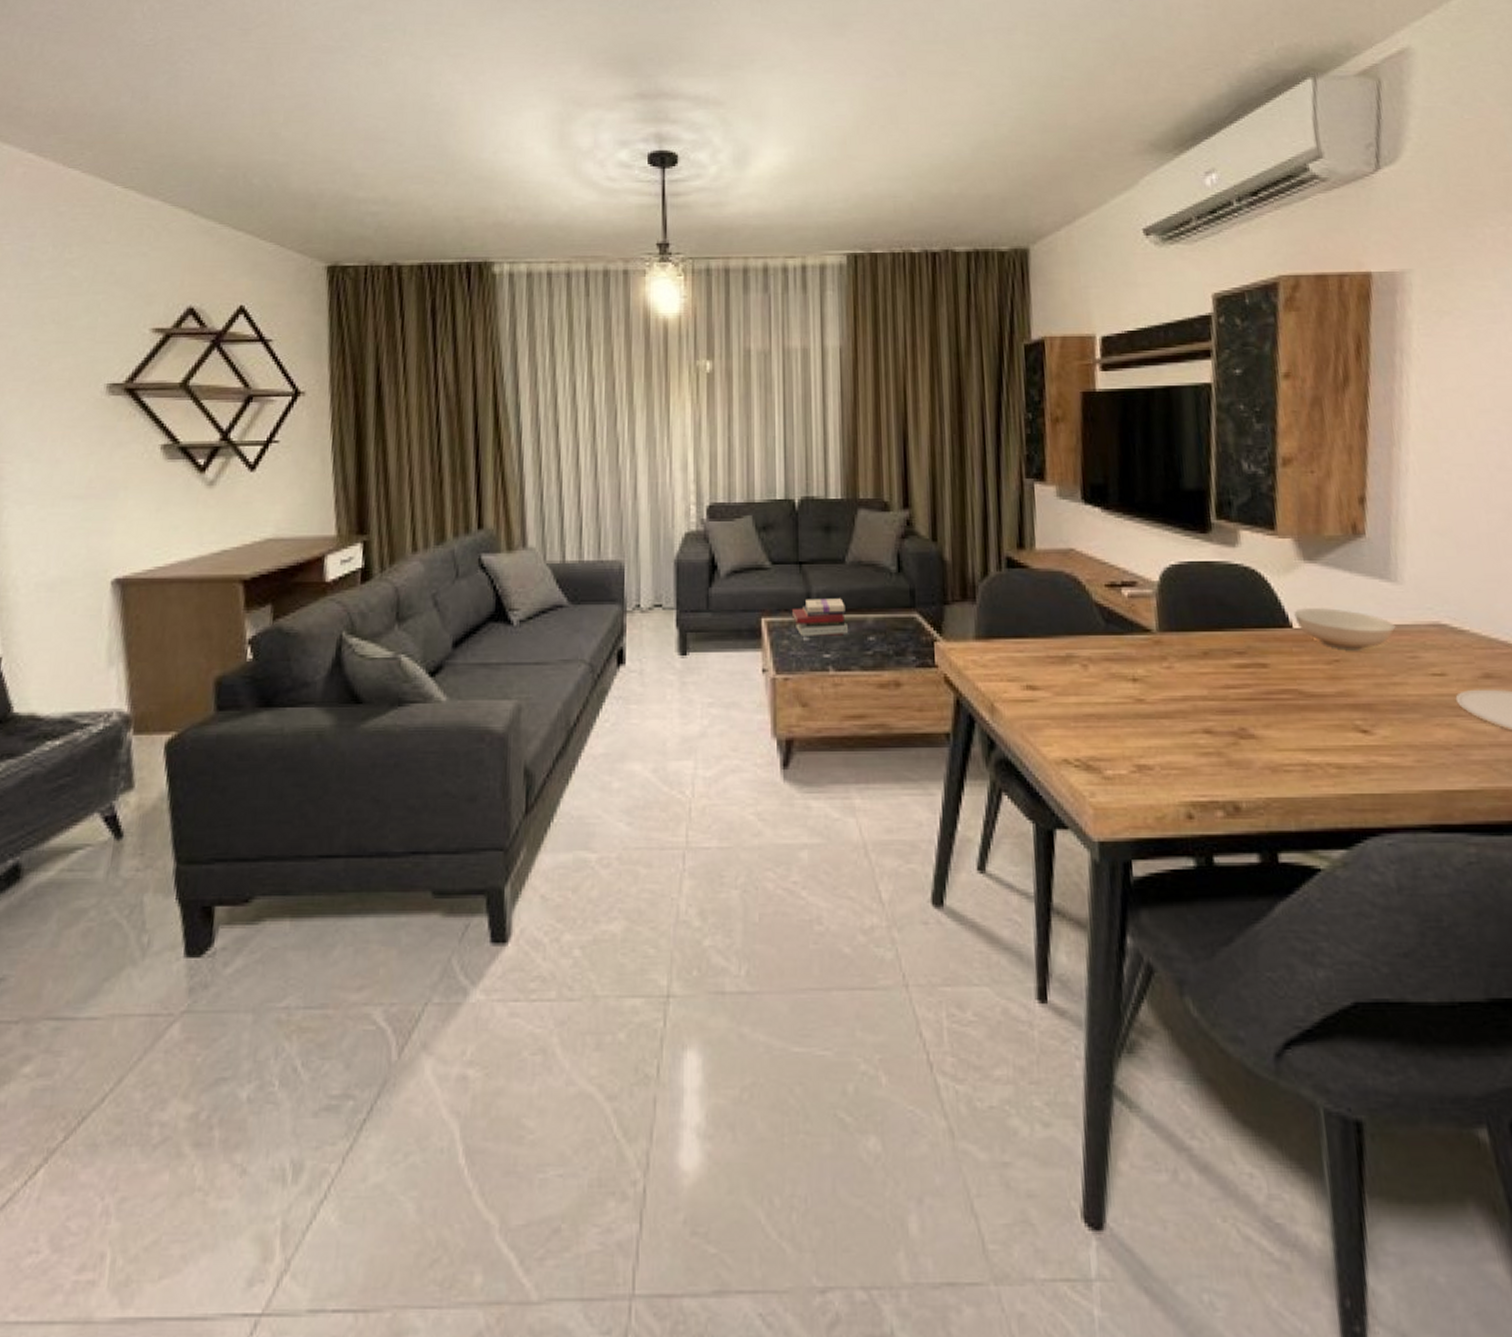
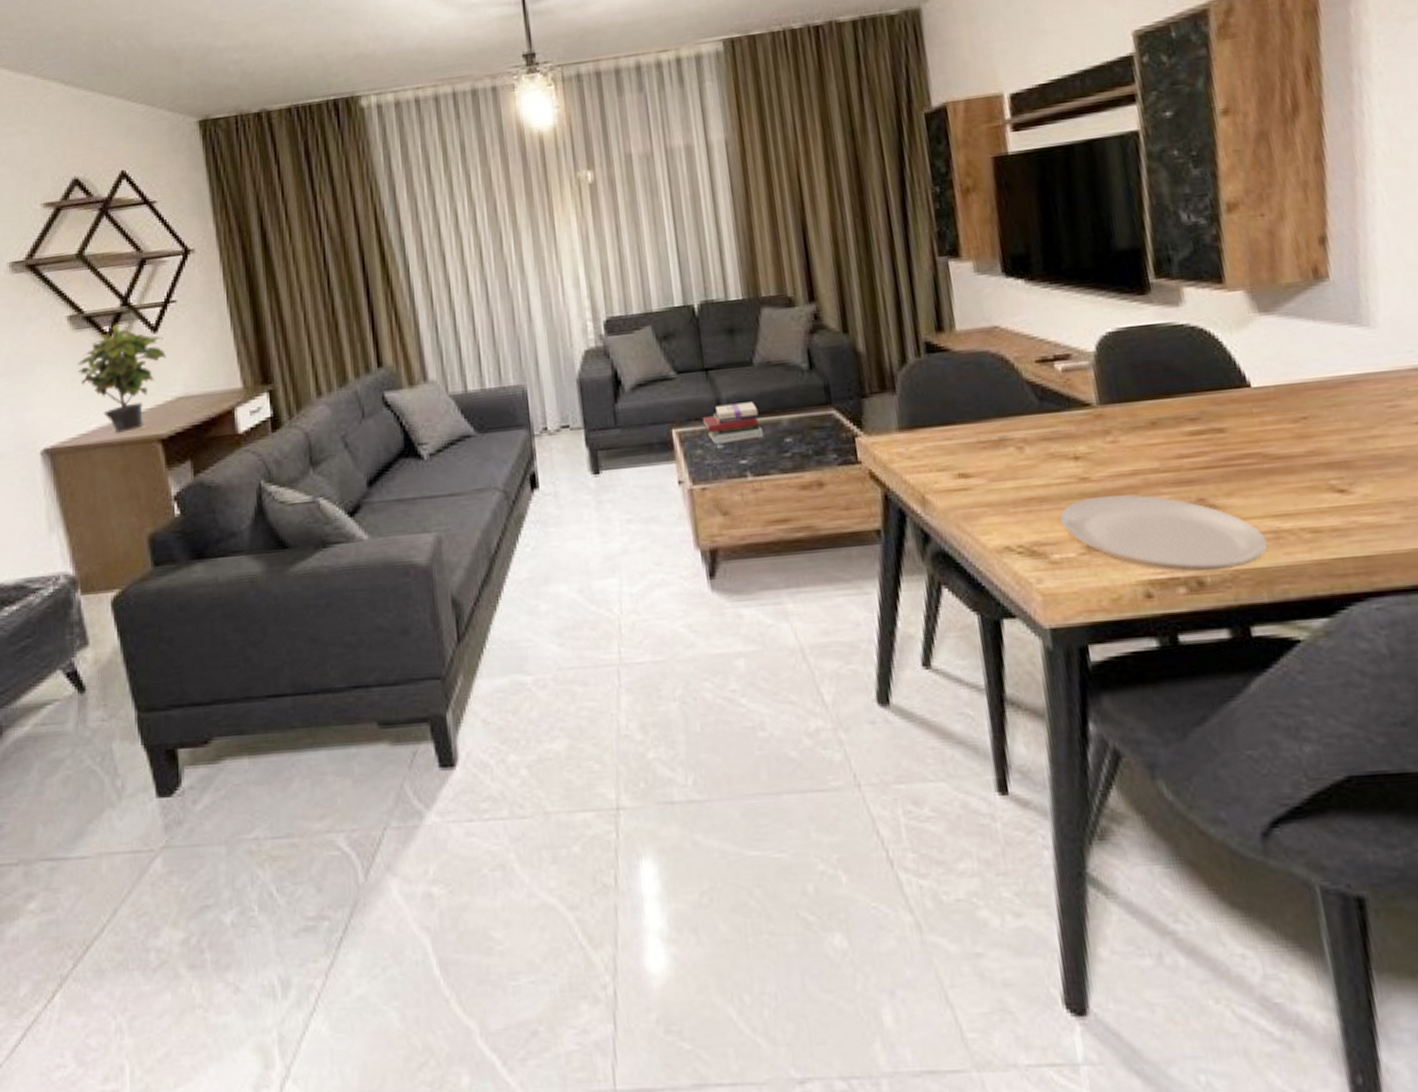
potted plant: none [164,458,261,569] -> present [77,323,166,433]
plate: none [1116,718,1298,798] -> present [1060,495,1268,572]
bowl: present [1294,608,1396,651] -> none [1251,362,1372,406]

